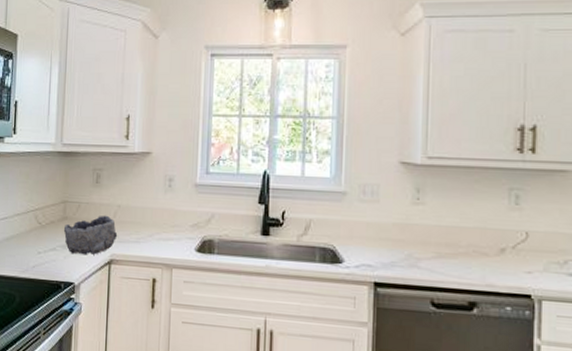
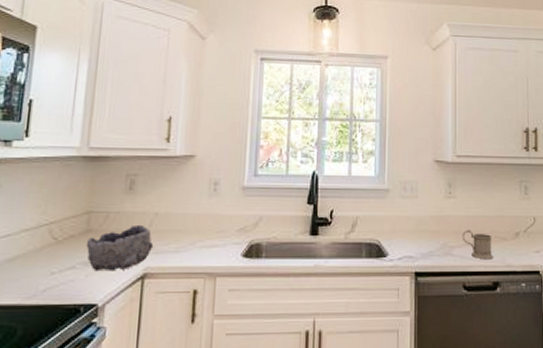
mug: none [431,241,470,277] -> present [462,230,493,260]

